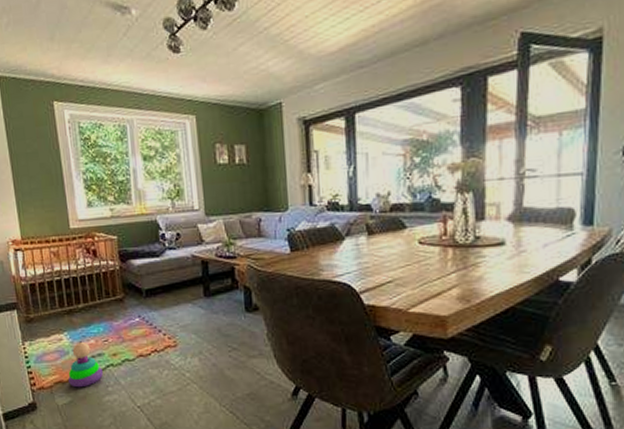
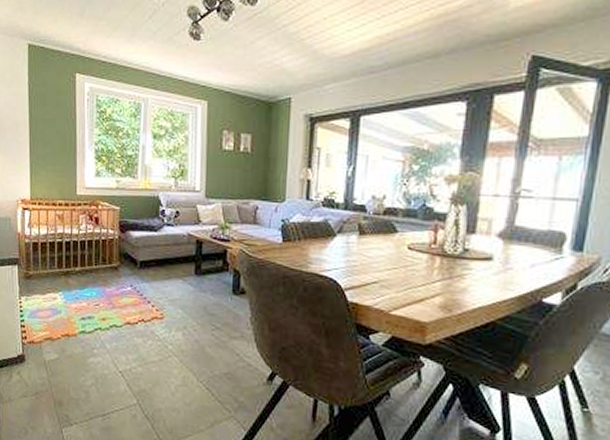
stacking toy: present [68,341,103,388] -> none [58,302,90,347]

